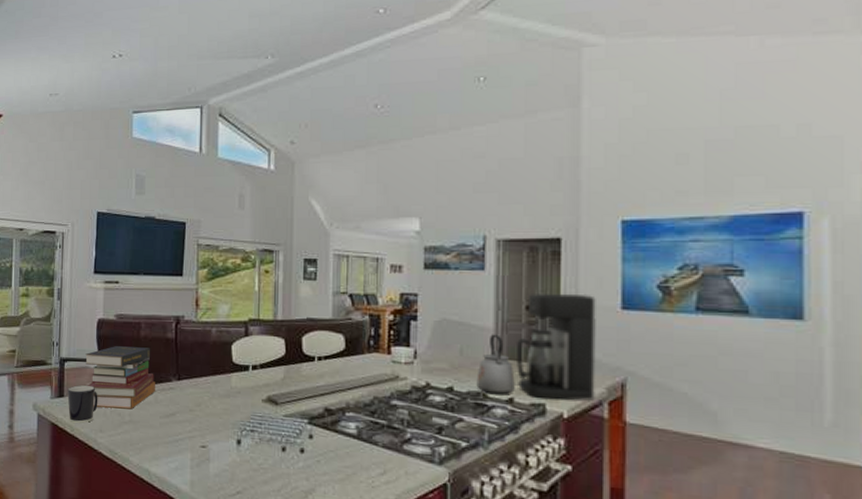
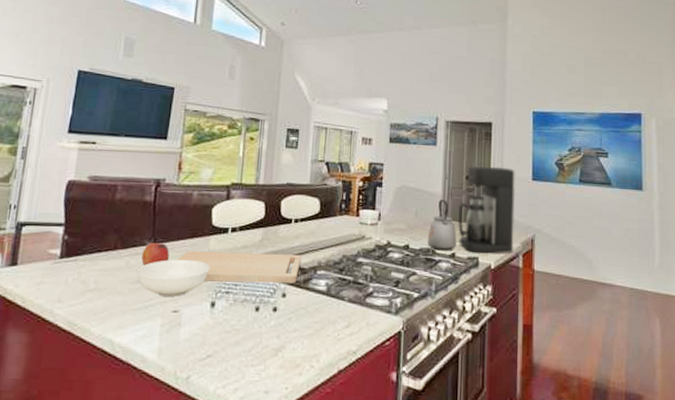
mug: present [67,385,98,424] -> none [21,251,60,295]
books: present [85,346,155,409] -> none [47,209,128,276]
bowl: none [164,395,234,433] -> present [136,259,211,297]
fruit: none [168,379,193,401] -> present [141,243,169,266]
cutting board: none [202,388,327,426] -> present [178,251,301,284]

